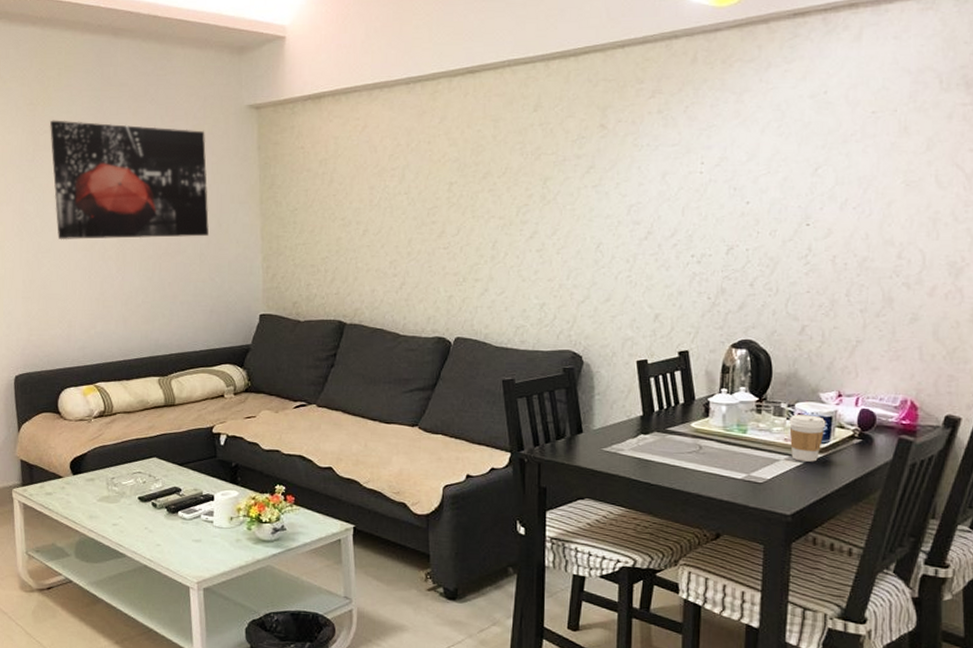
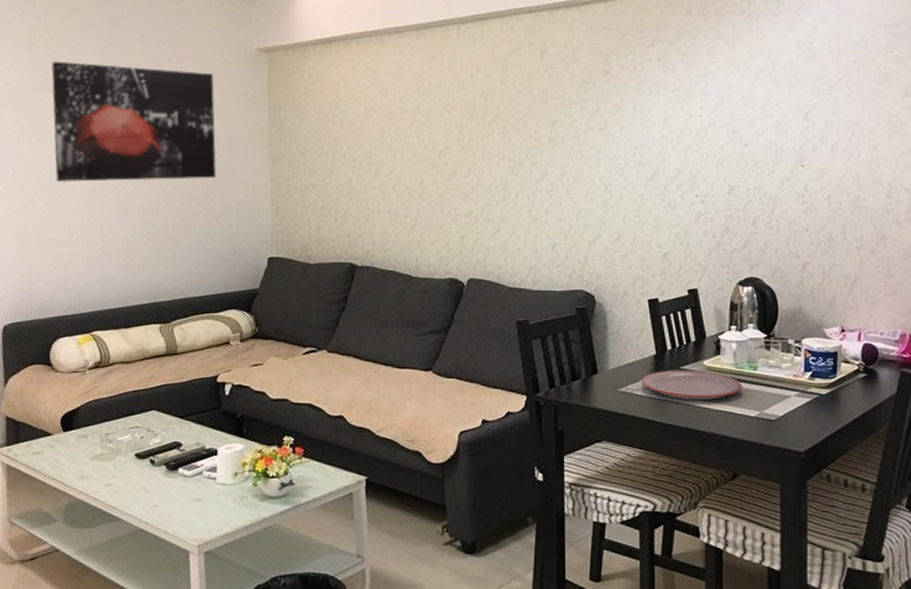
plate: none [626,431,730,462] -> present [641,370,742,401]
coffee cup: present [789,414,826,462] -> none [797,350,832,397]

